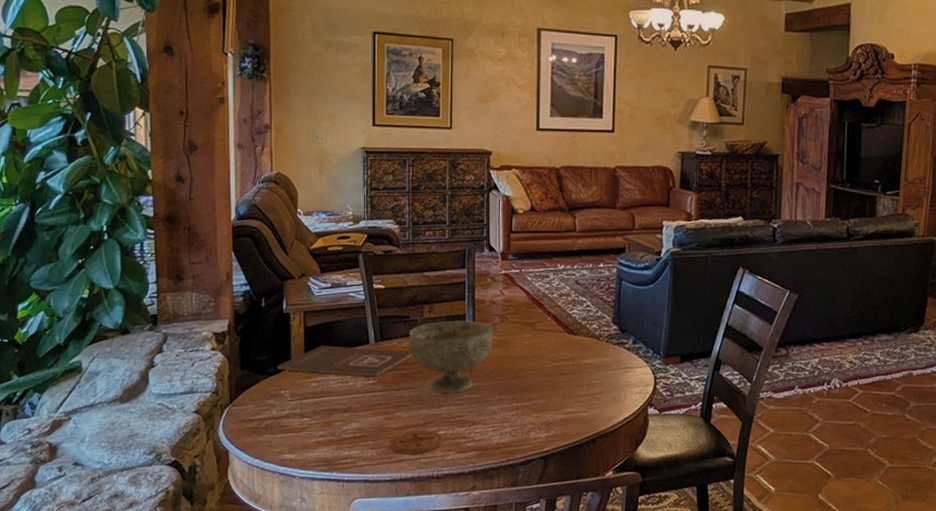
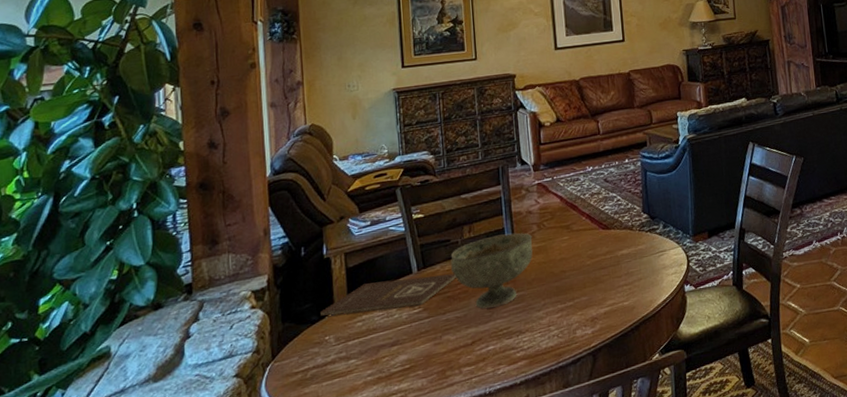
coaster: present [390,430,443,454] -> none [440,348,493,378]

